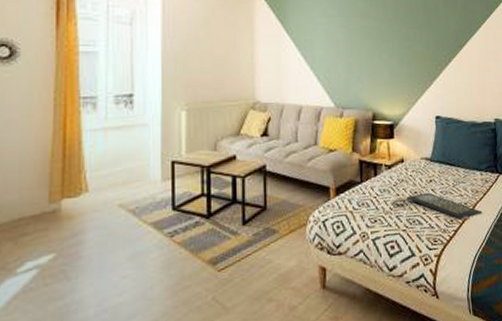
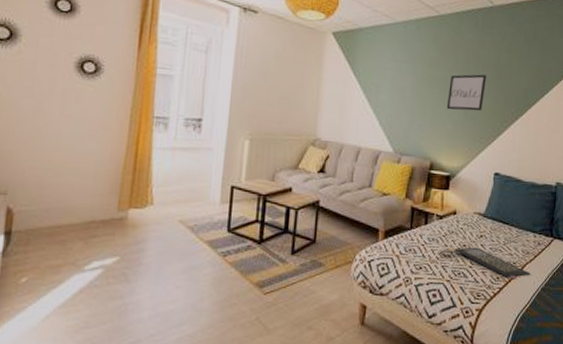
wall art: none [381,21,417,59] -> present [446,74,487,111]

